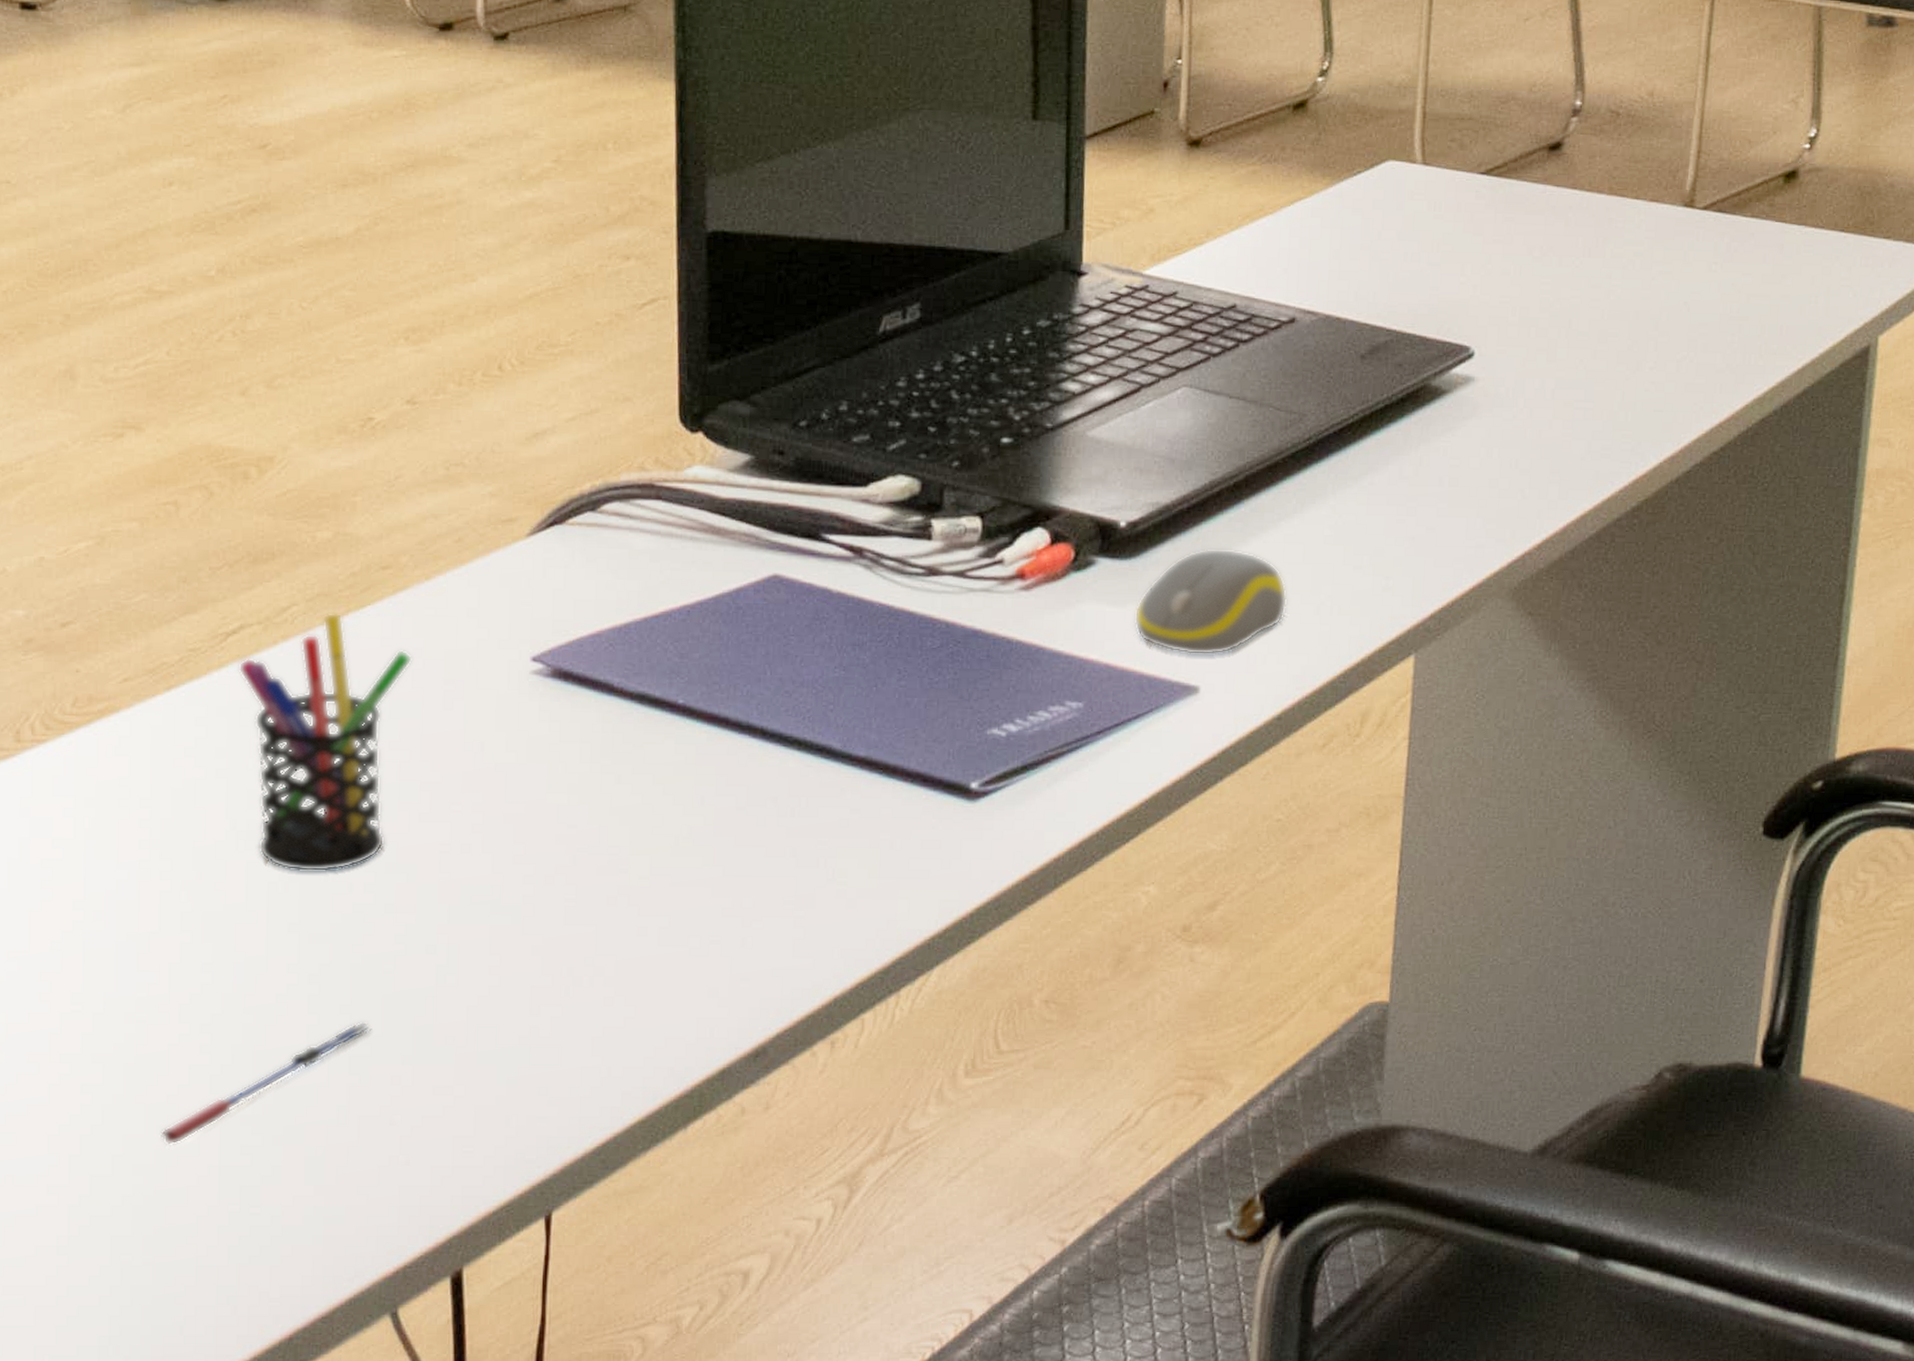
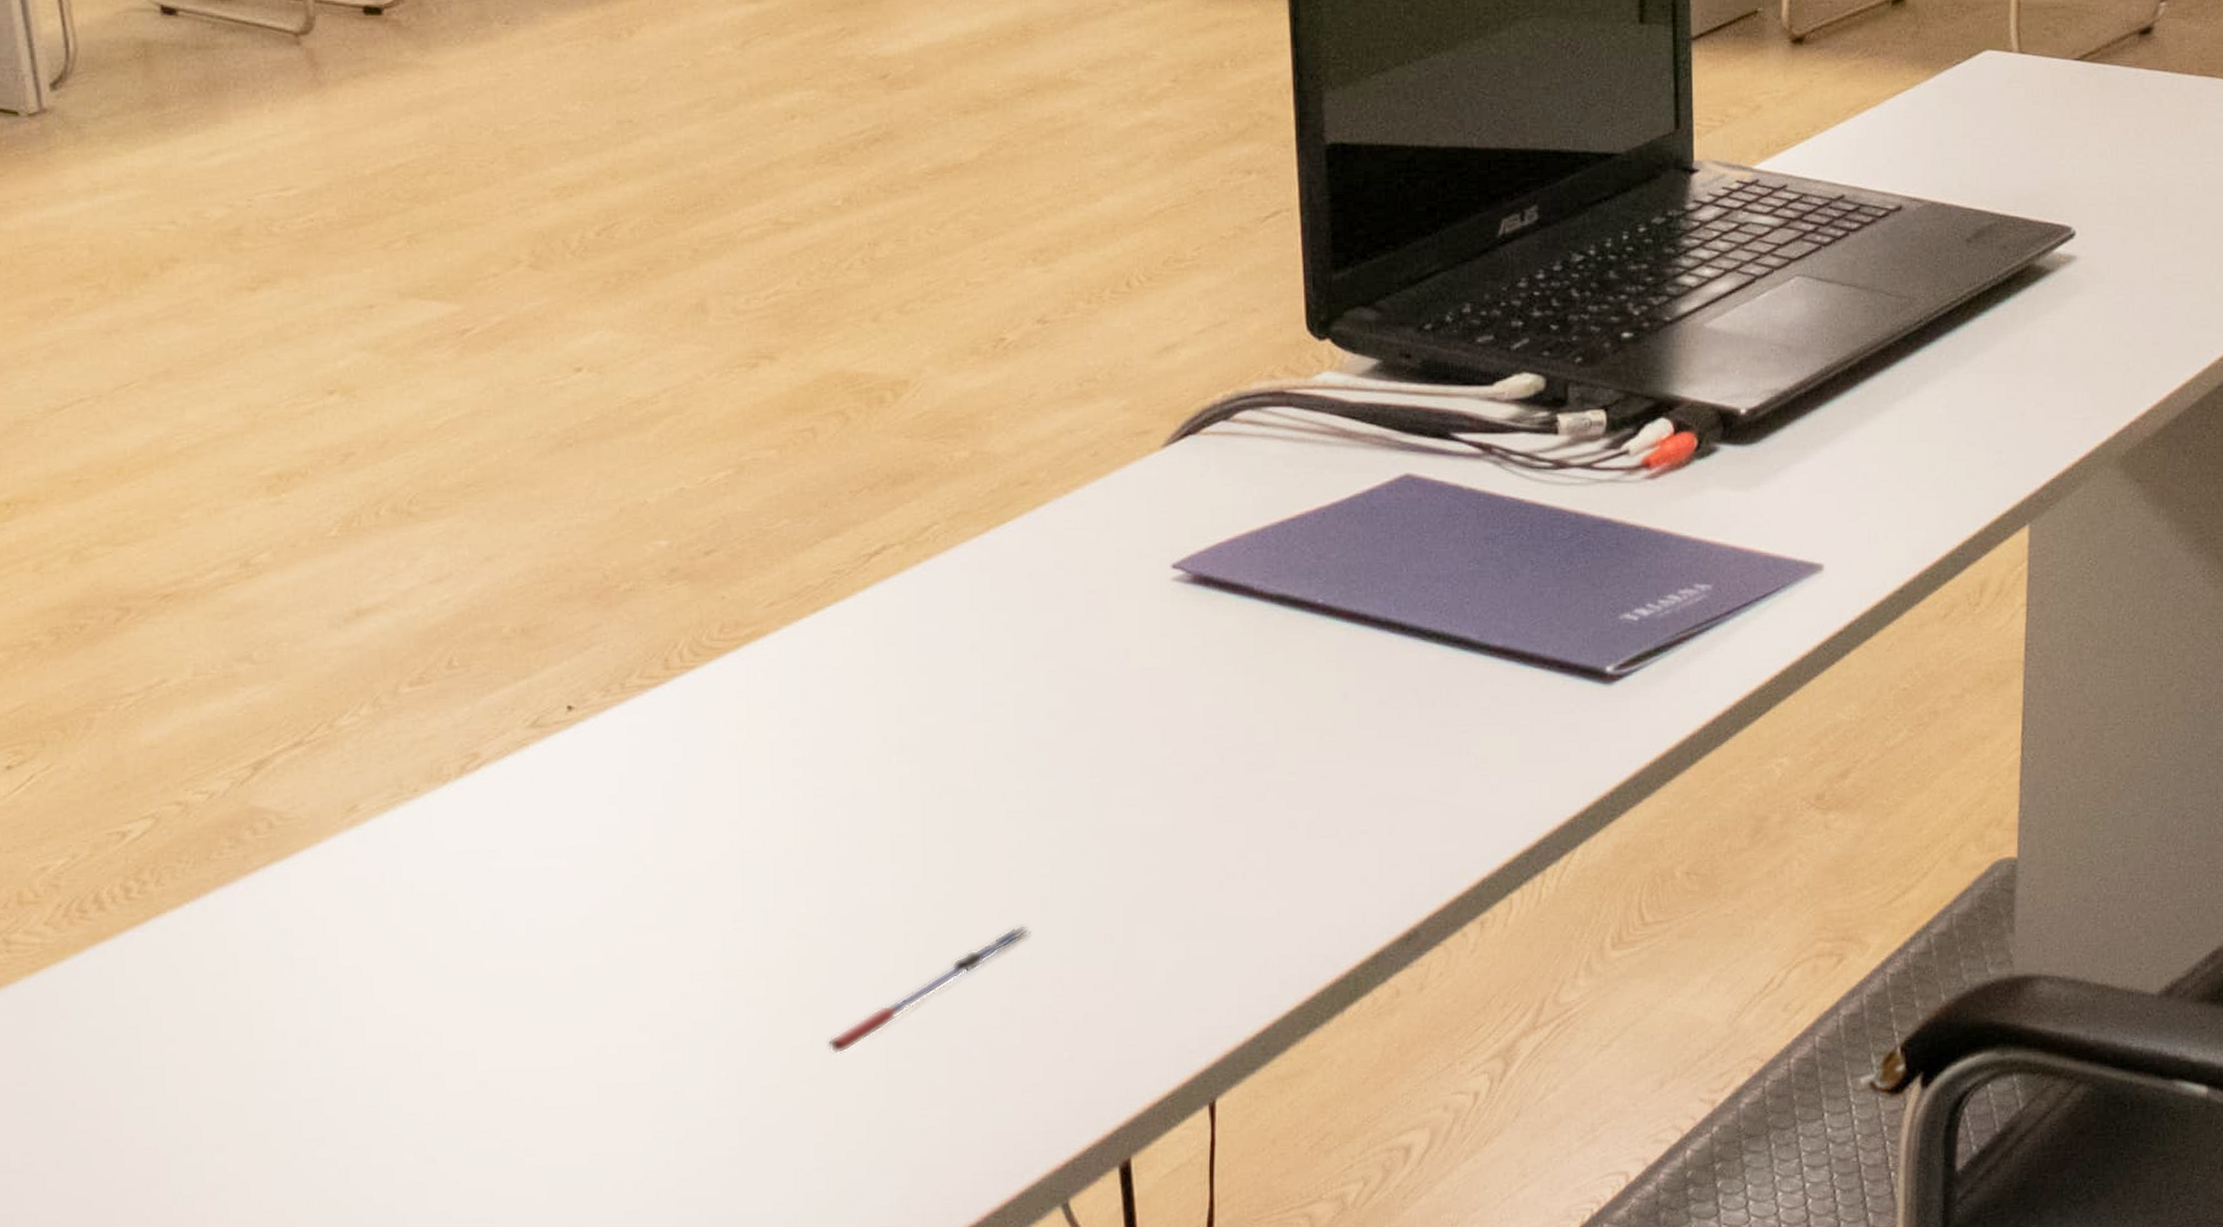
pen holder: present [238,612,412,872] -> none [882,529,1054,783]
computer mouse: present [1134,548,1288,656] -> none [1757,431,1905,535]

